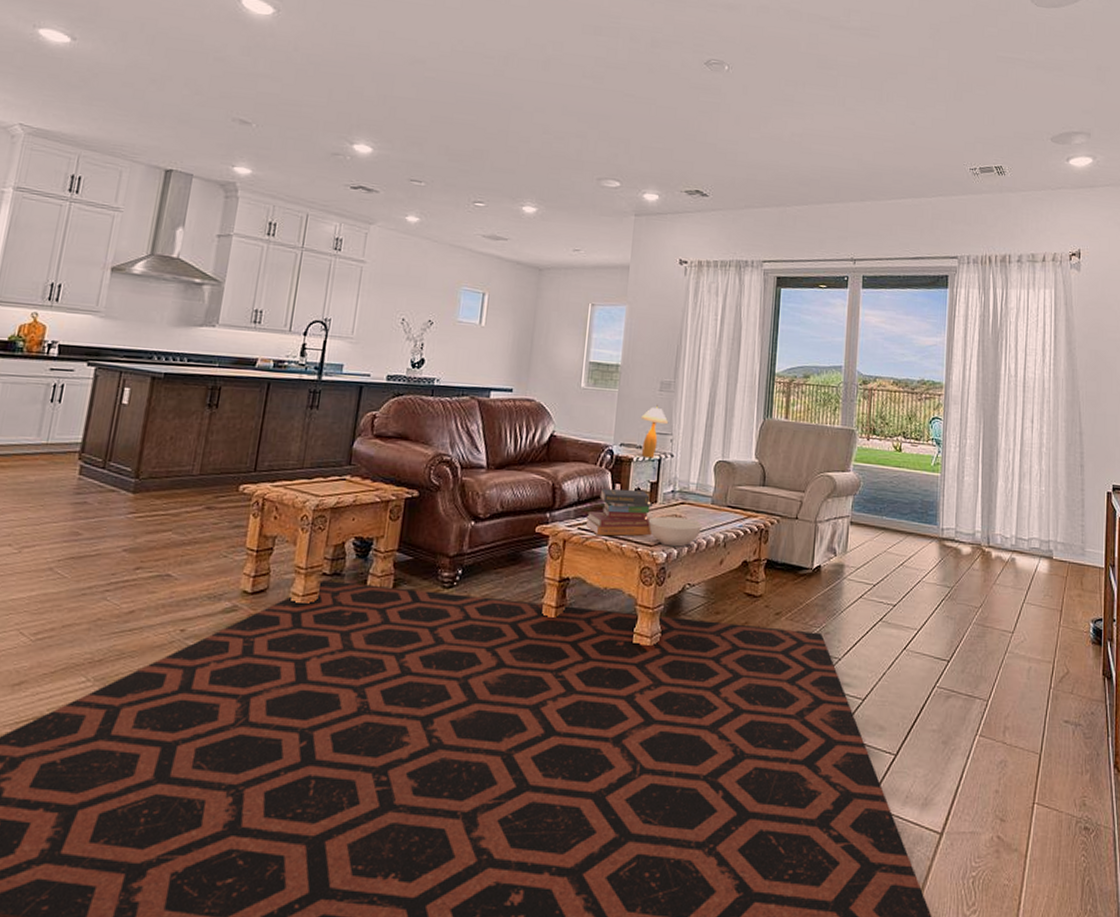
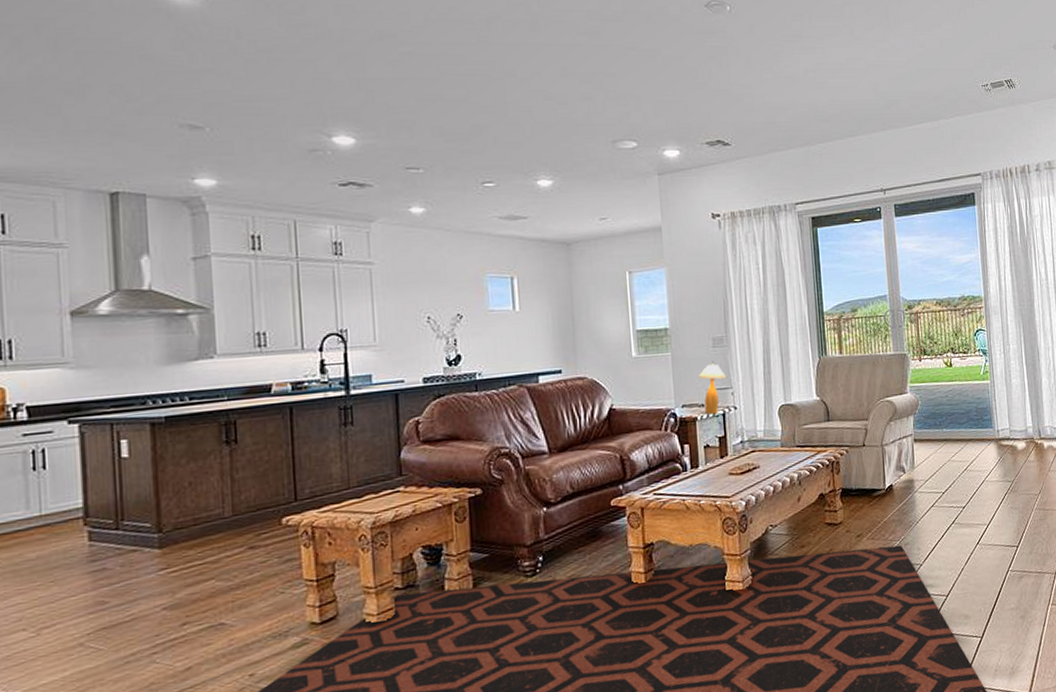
books: present [586,489,652,536] -> none [660,446,728,498]
bowl: present [648,516,702,547] -> none [722,464,775,495]

